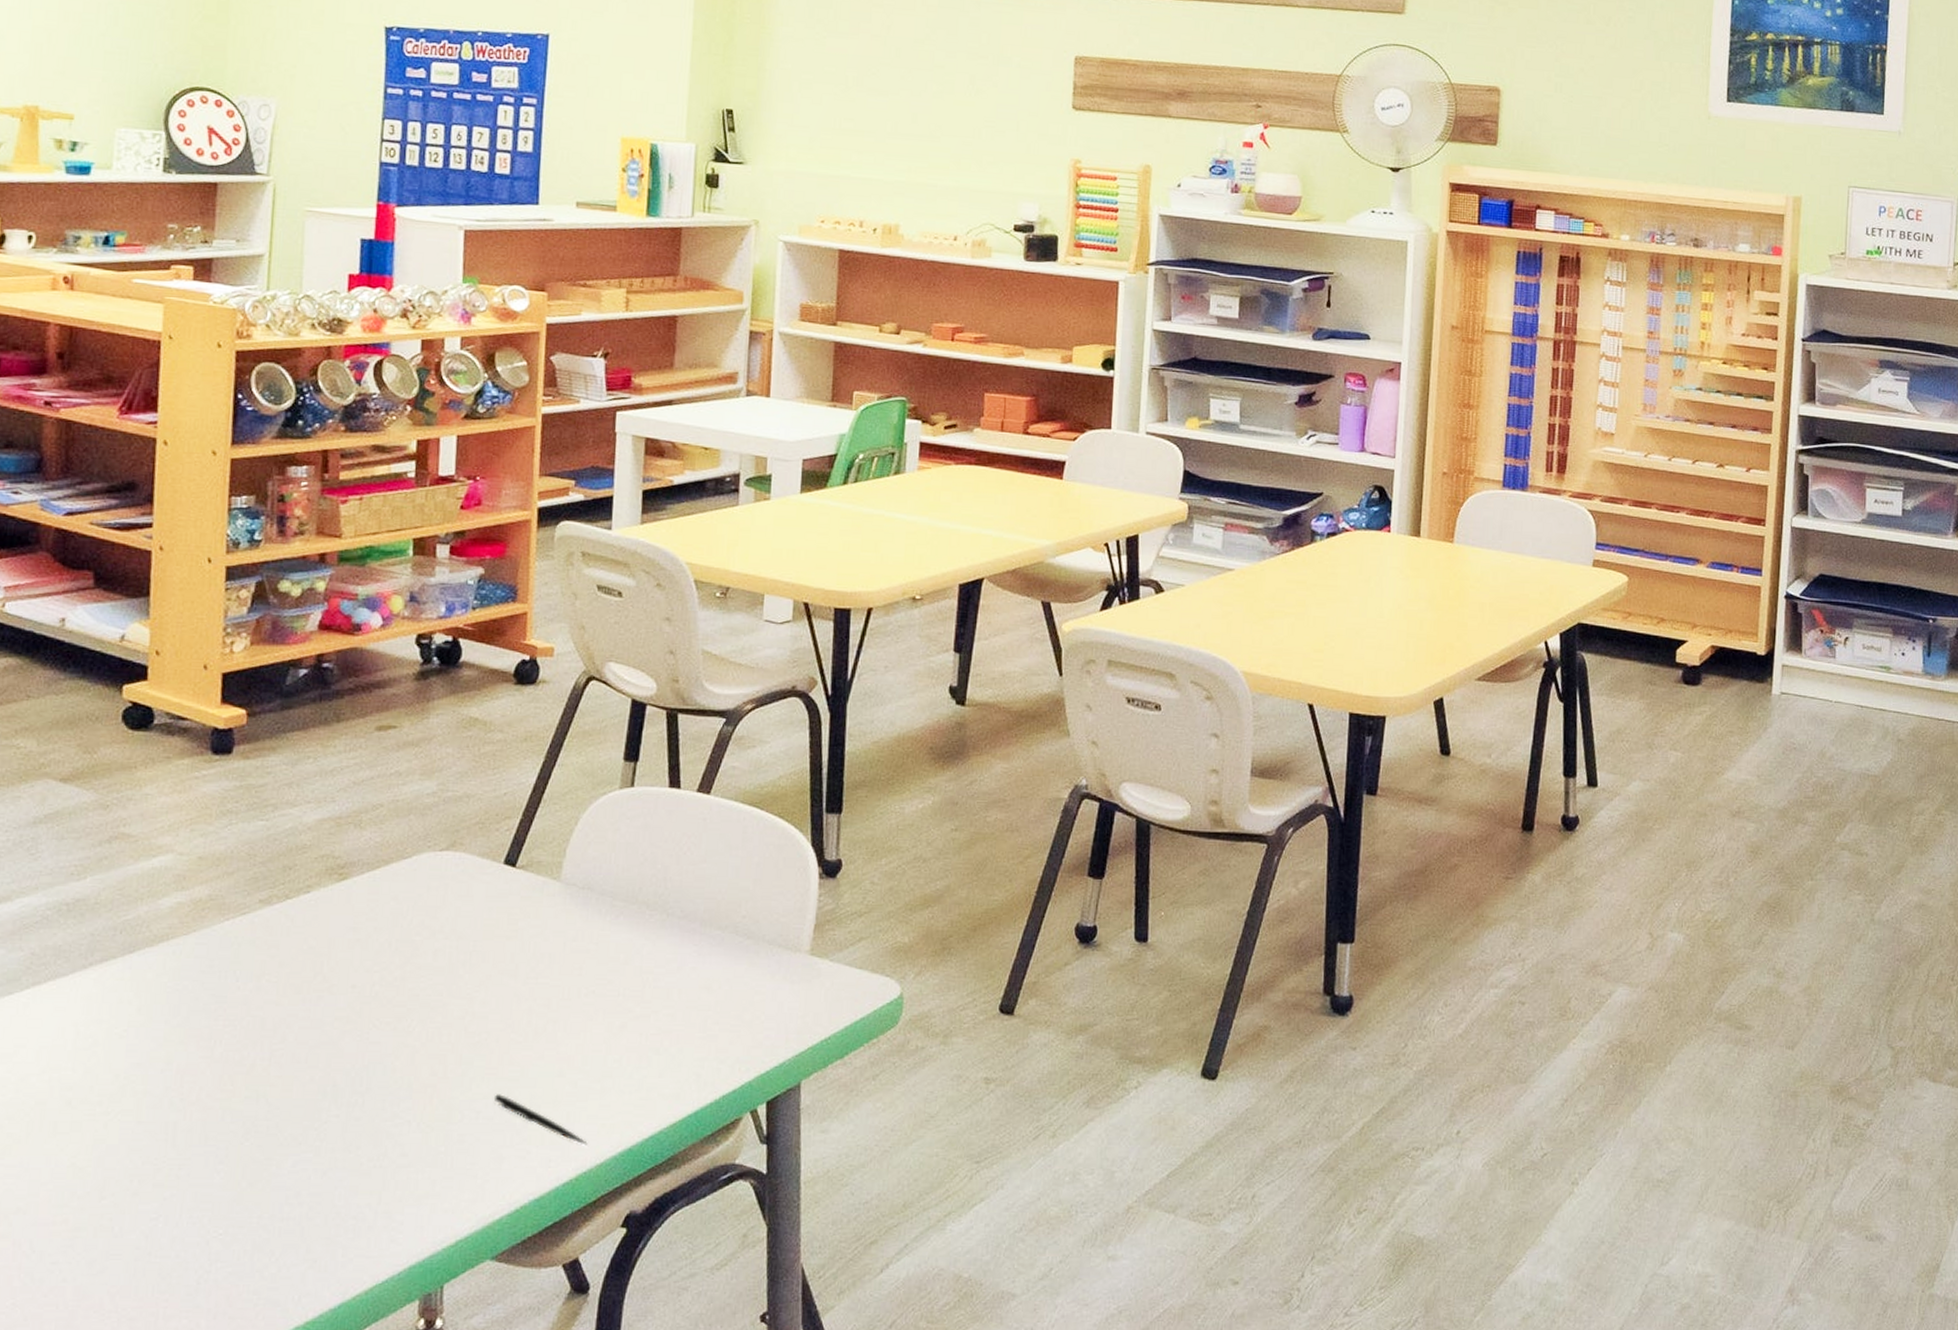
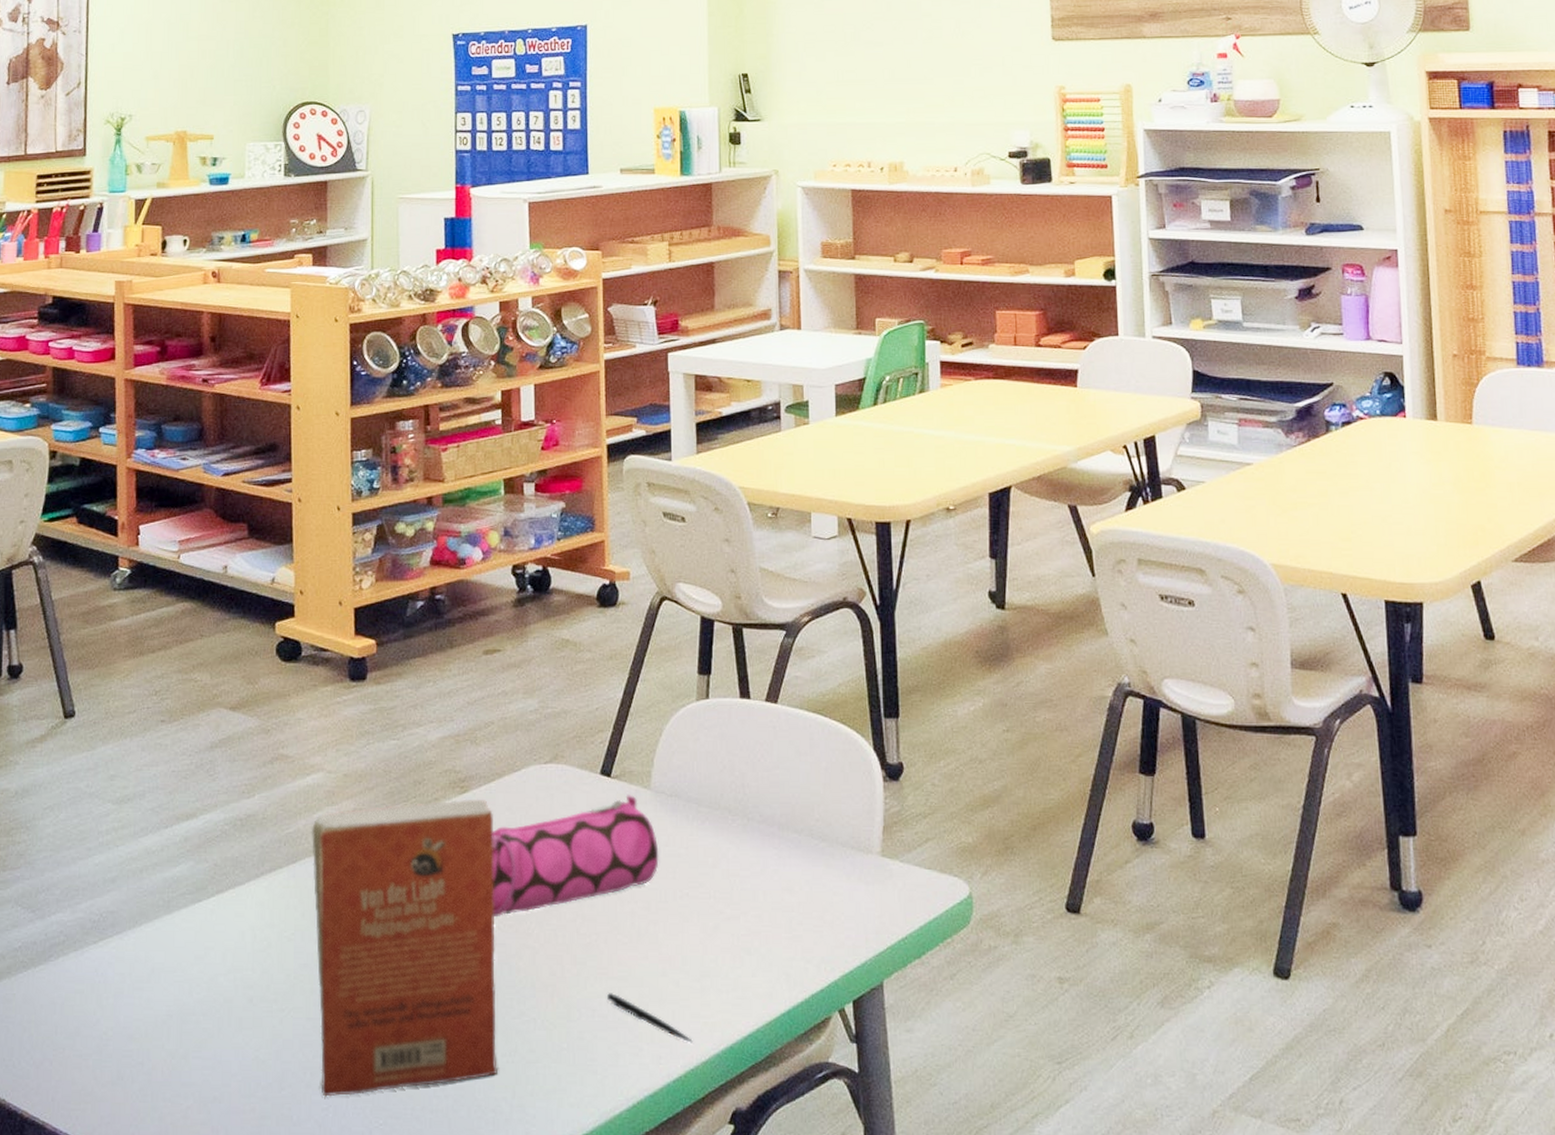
paperback book: none [150,887,376,1206] -> present [311,799,497,1097]
pencil case: none [368,886,565,1013] -> present [492,795,659,916]

